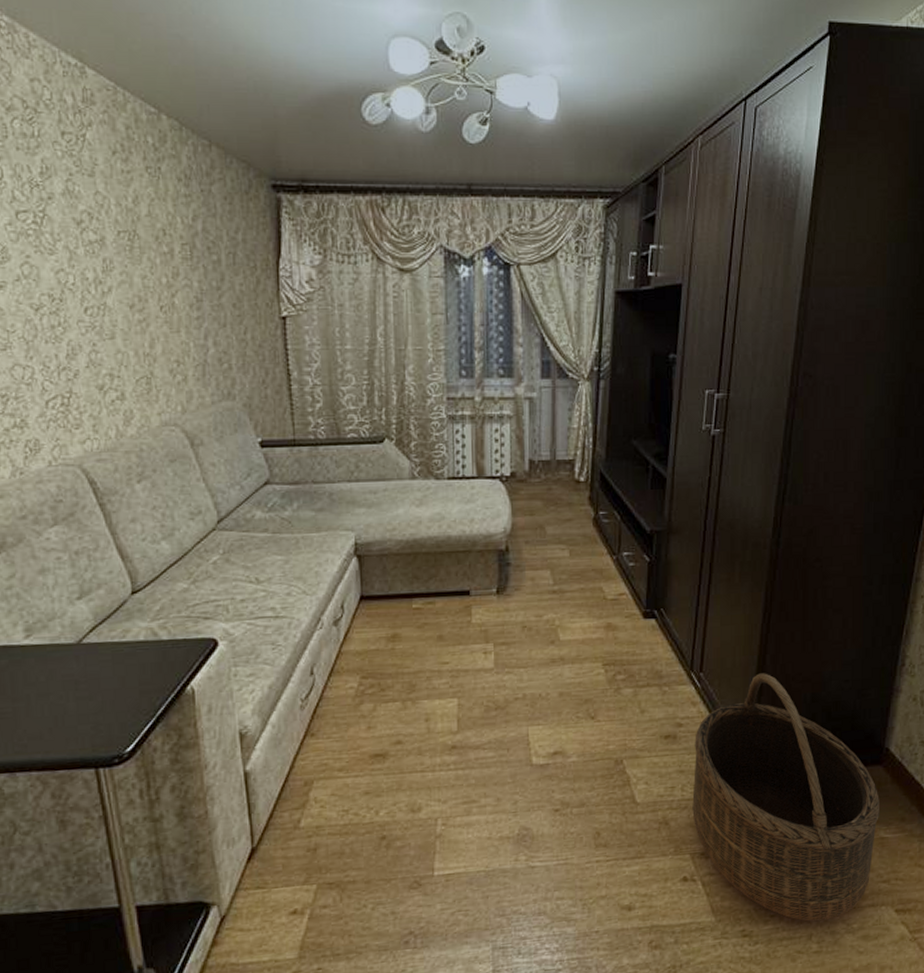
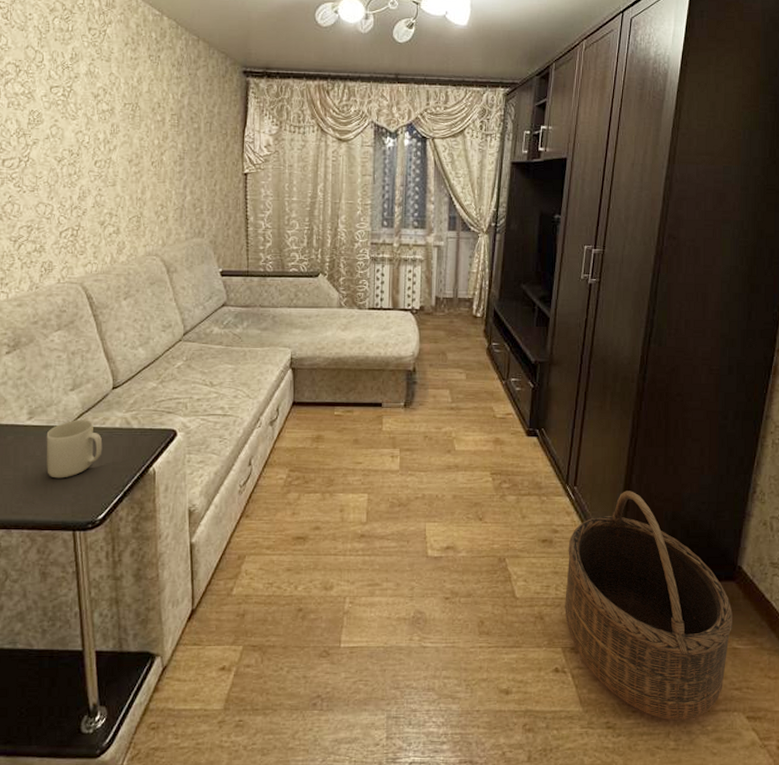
mug: none [50,633,125,707] -> present [46,420,103,478]

